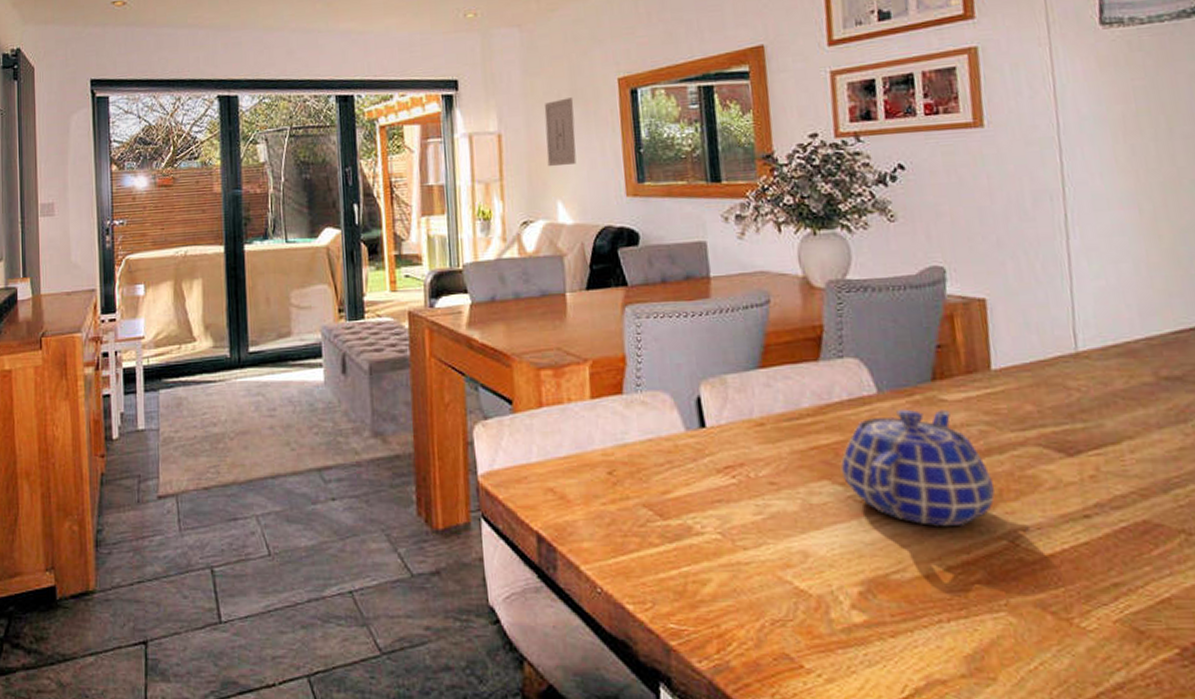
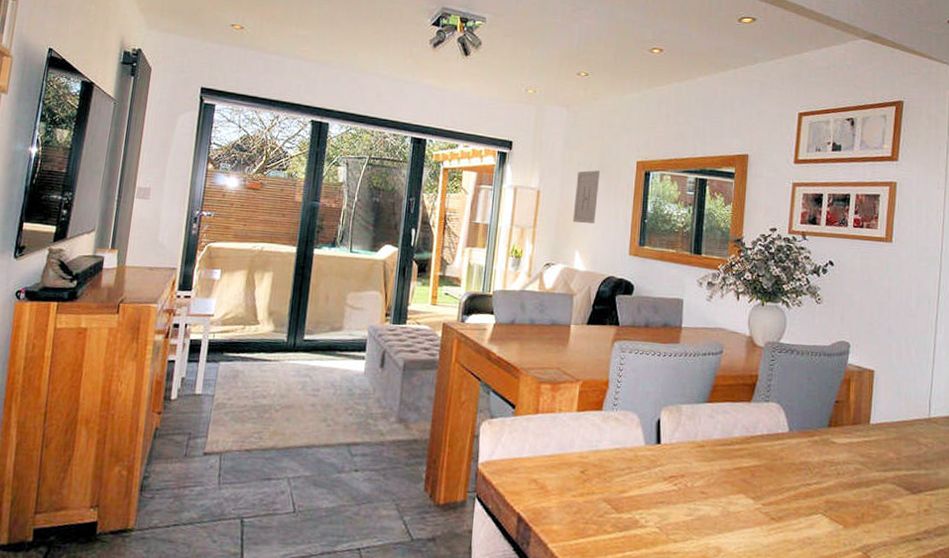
teapot: present [840,409,996,527] -> none [754,446,860,538]

